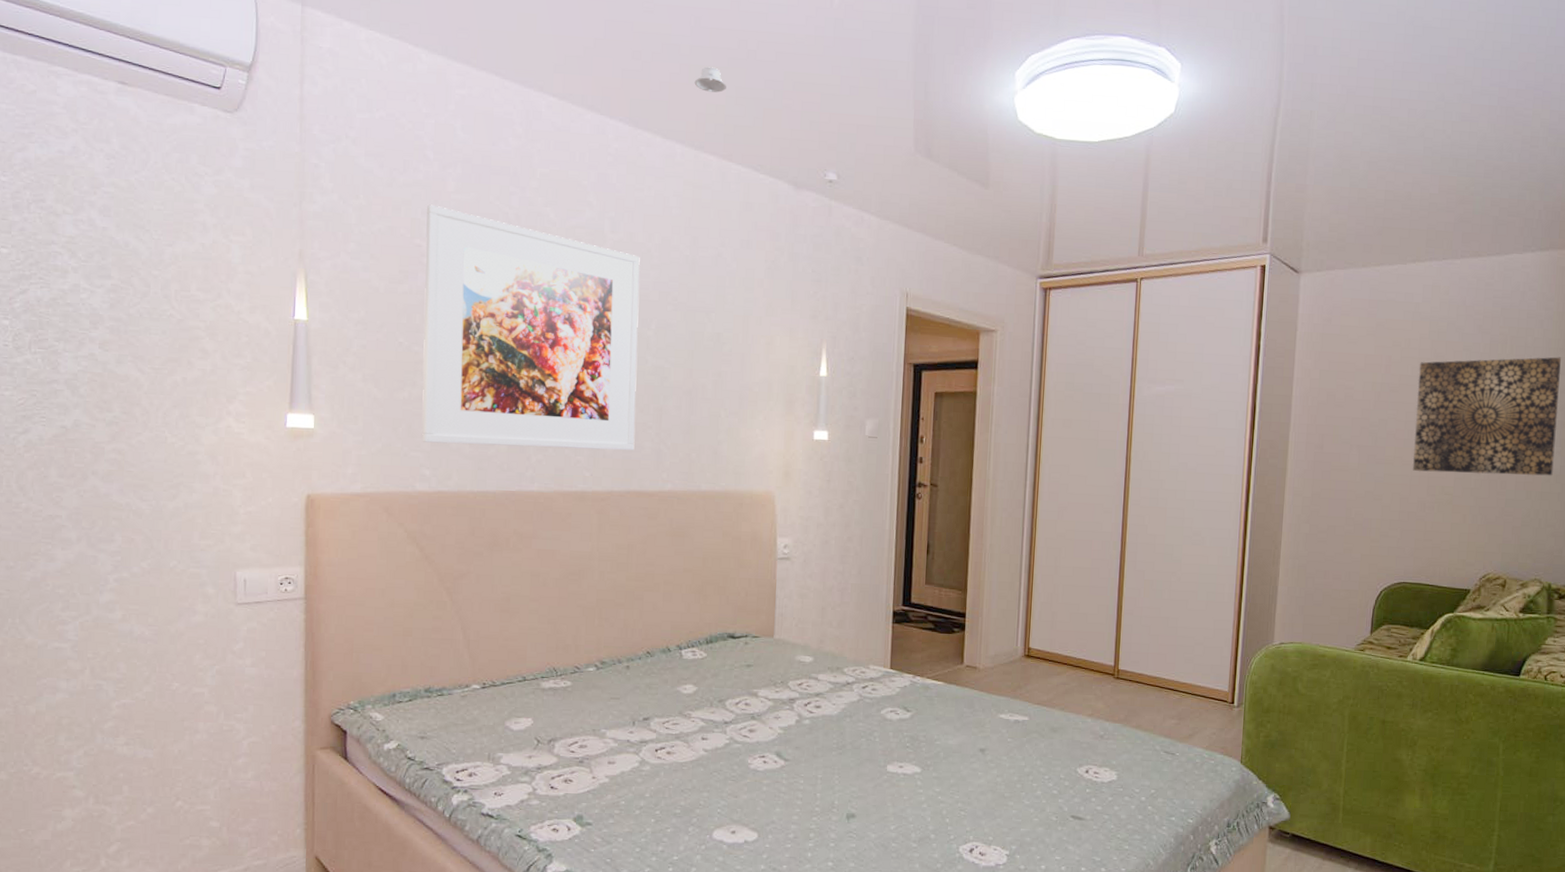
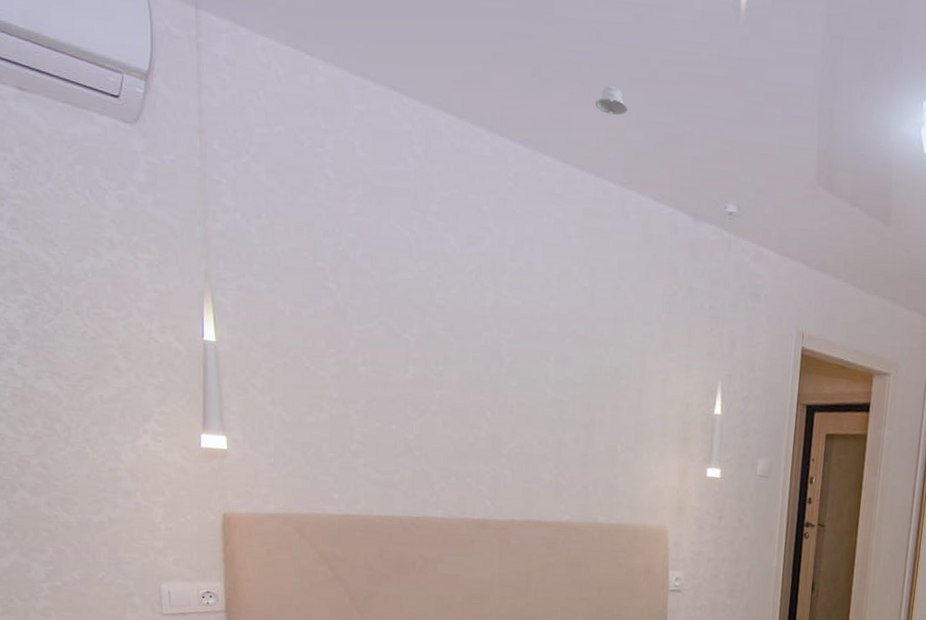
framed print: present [422,204,640,451] -> none [328,226,540,482]

